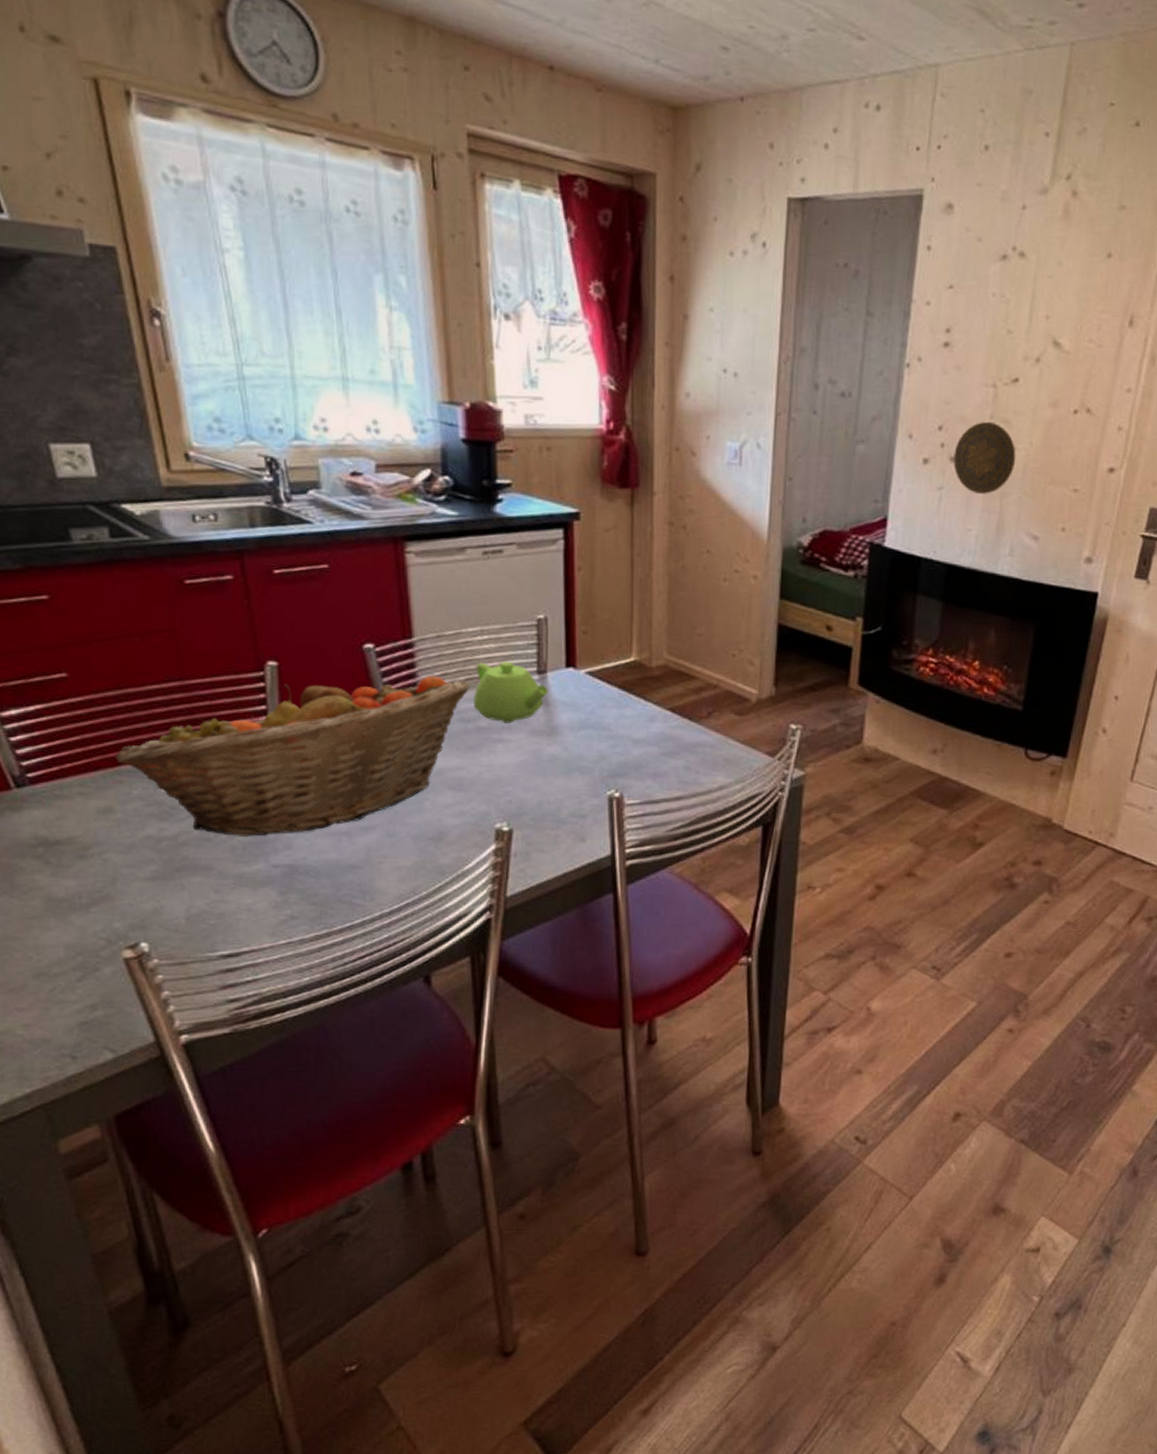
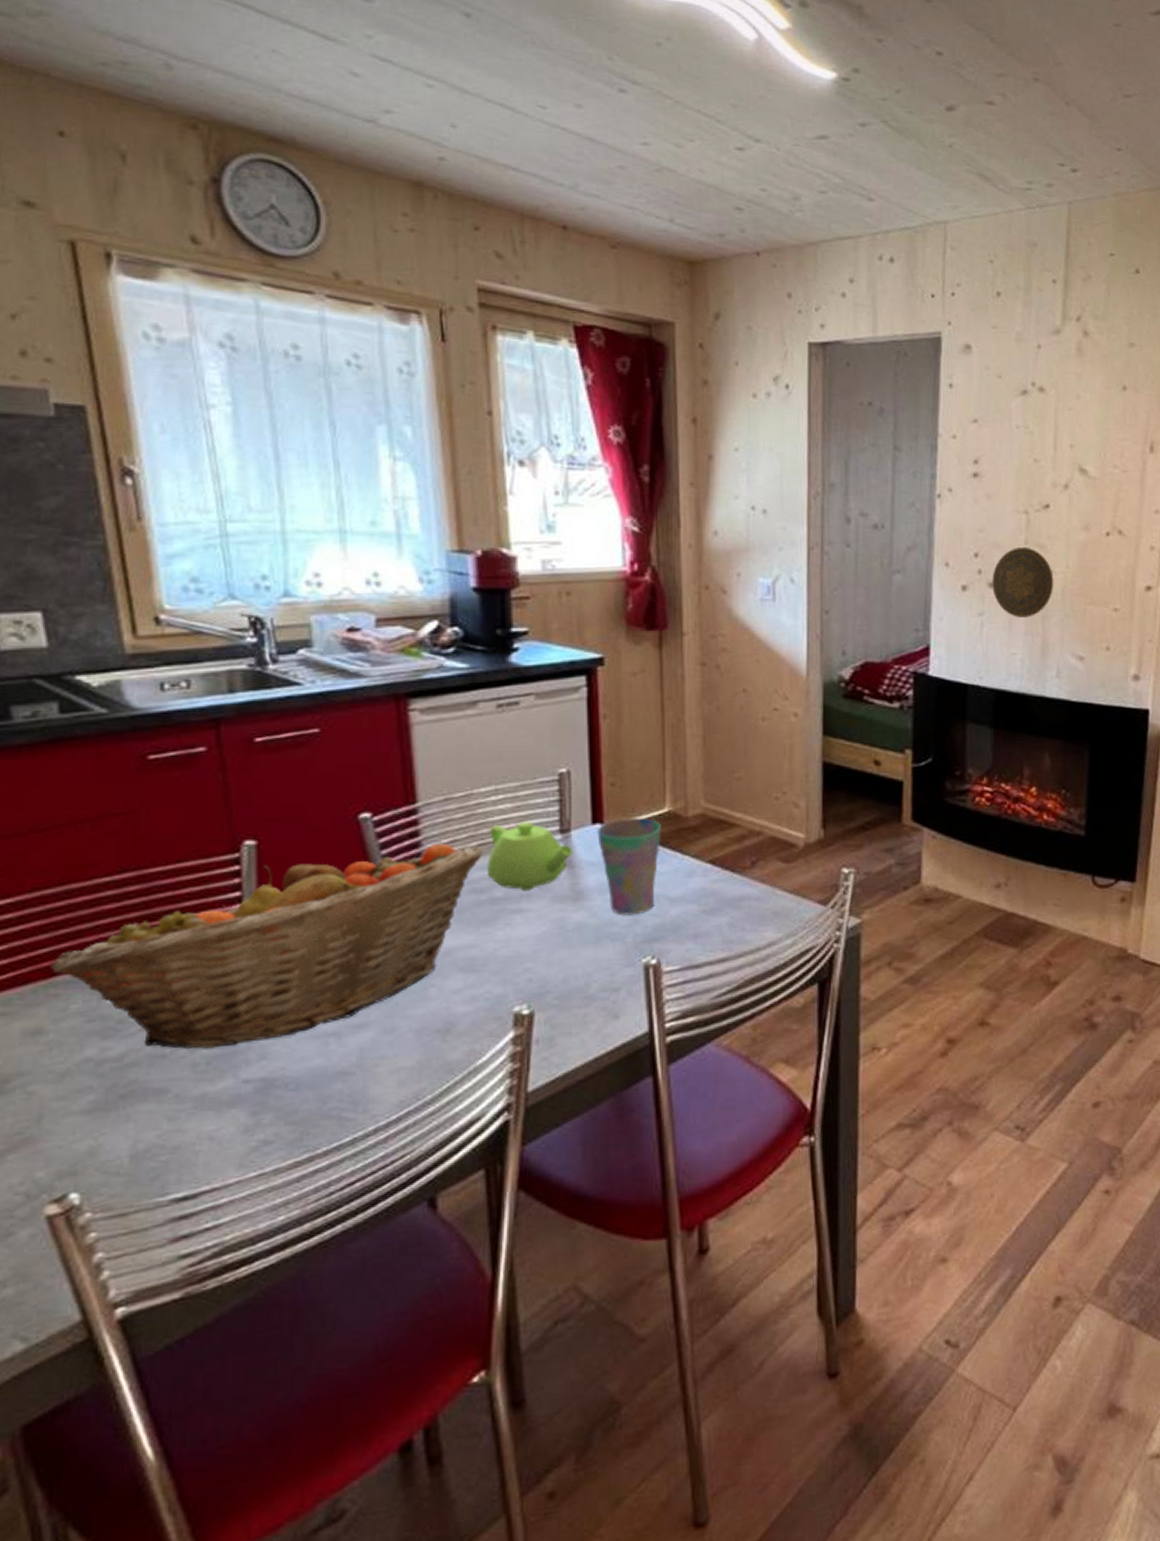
cup: none [570,663,627,752] -> present [597,817,661,916]

